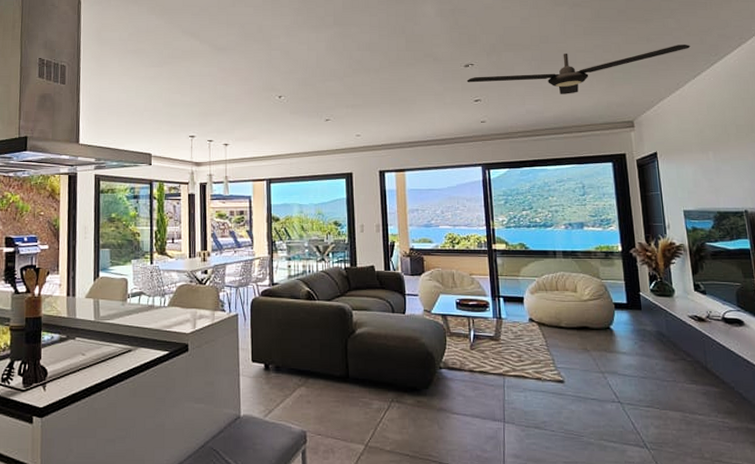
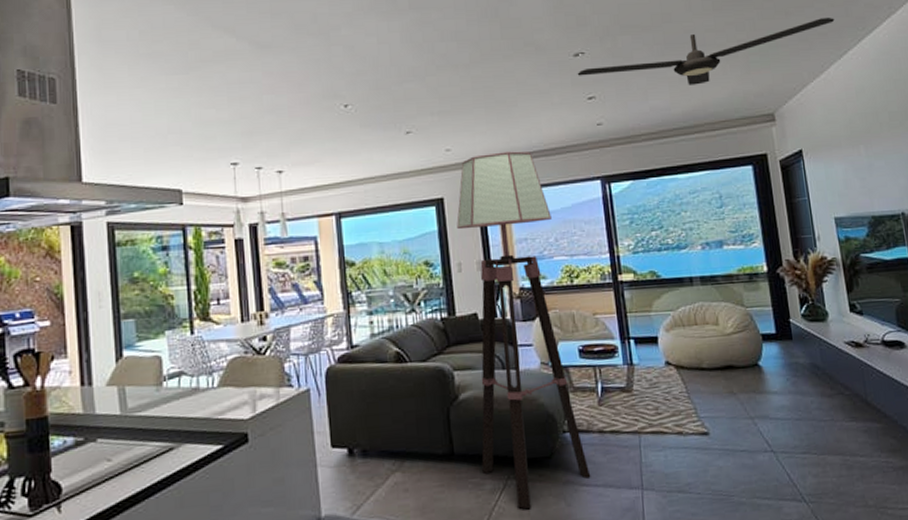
floor lamp: none [362,139,461,428] -> present [457,151,591,510]

